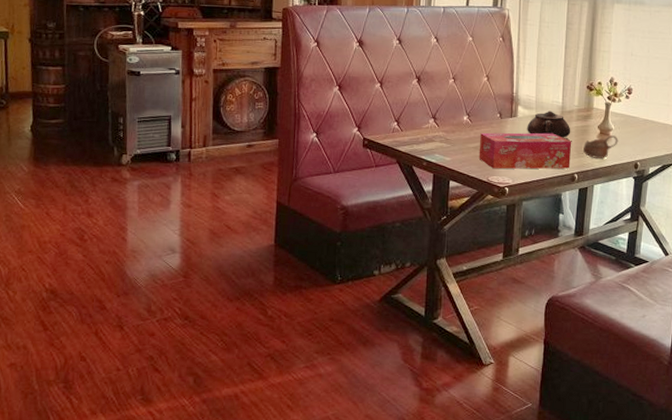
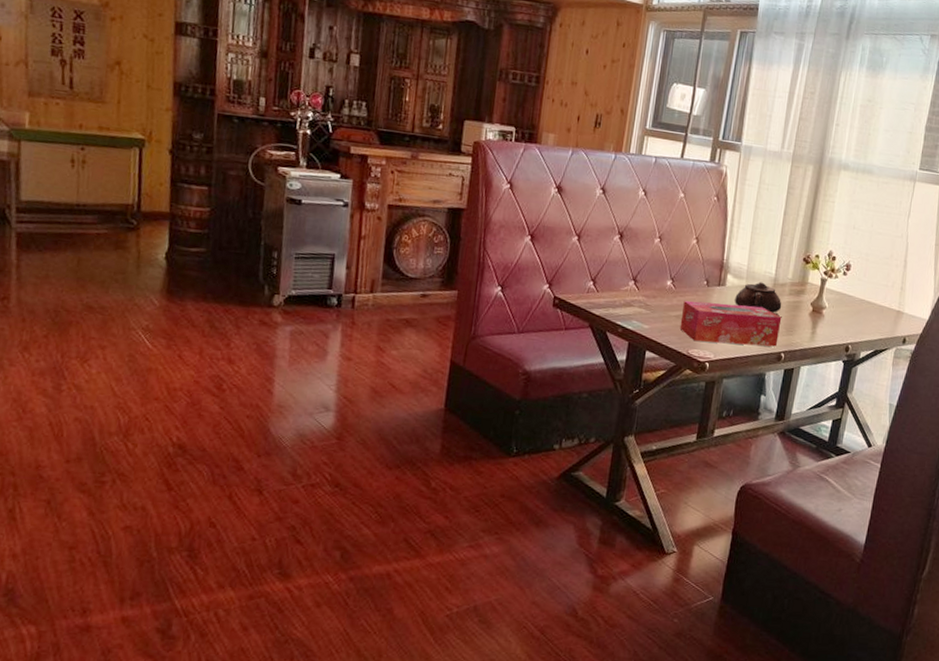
cup: present [582,135,619,159] -> none [792,314,831,339]

